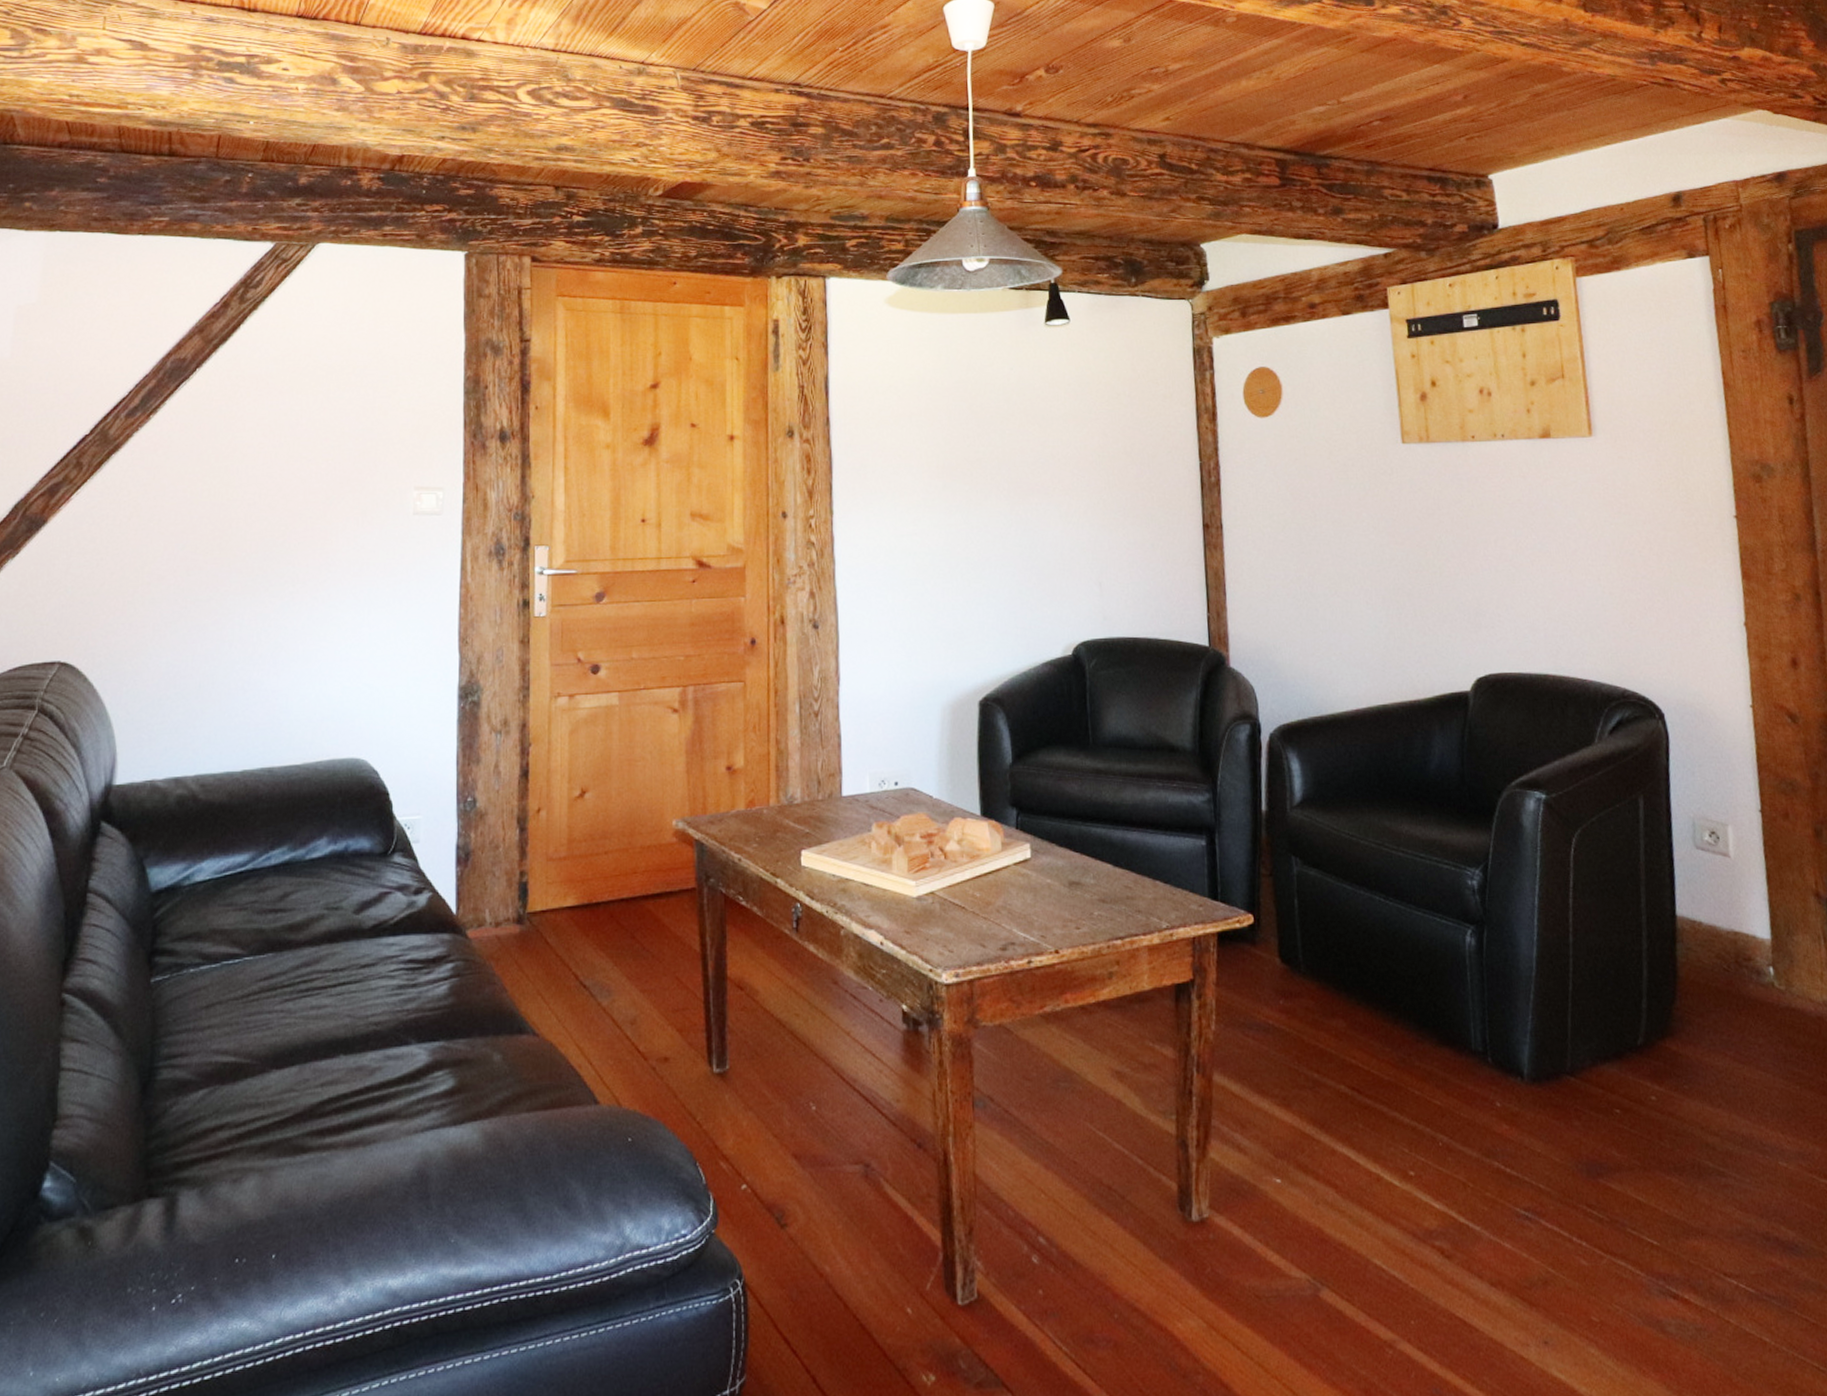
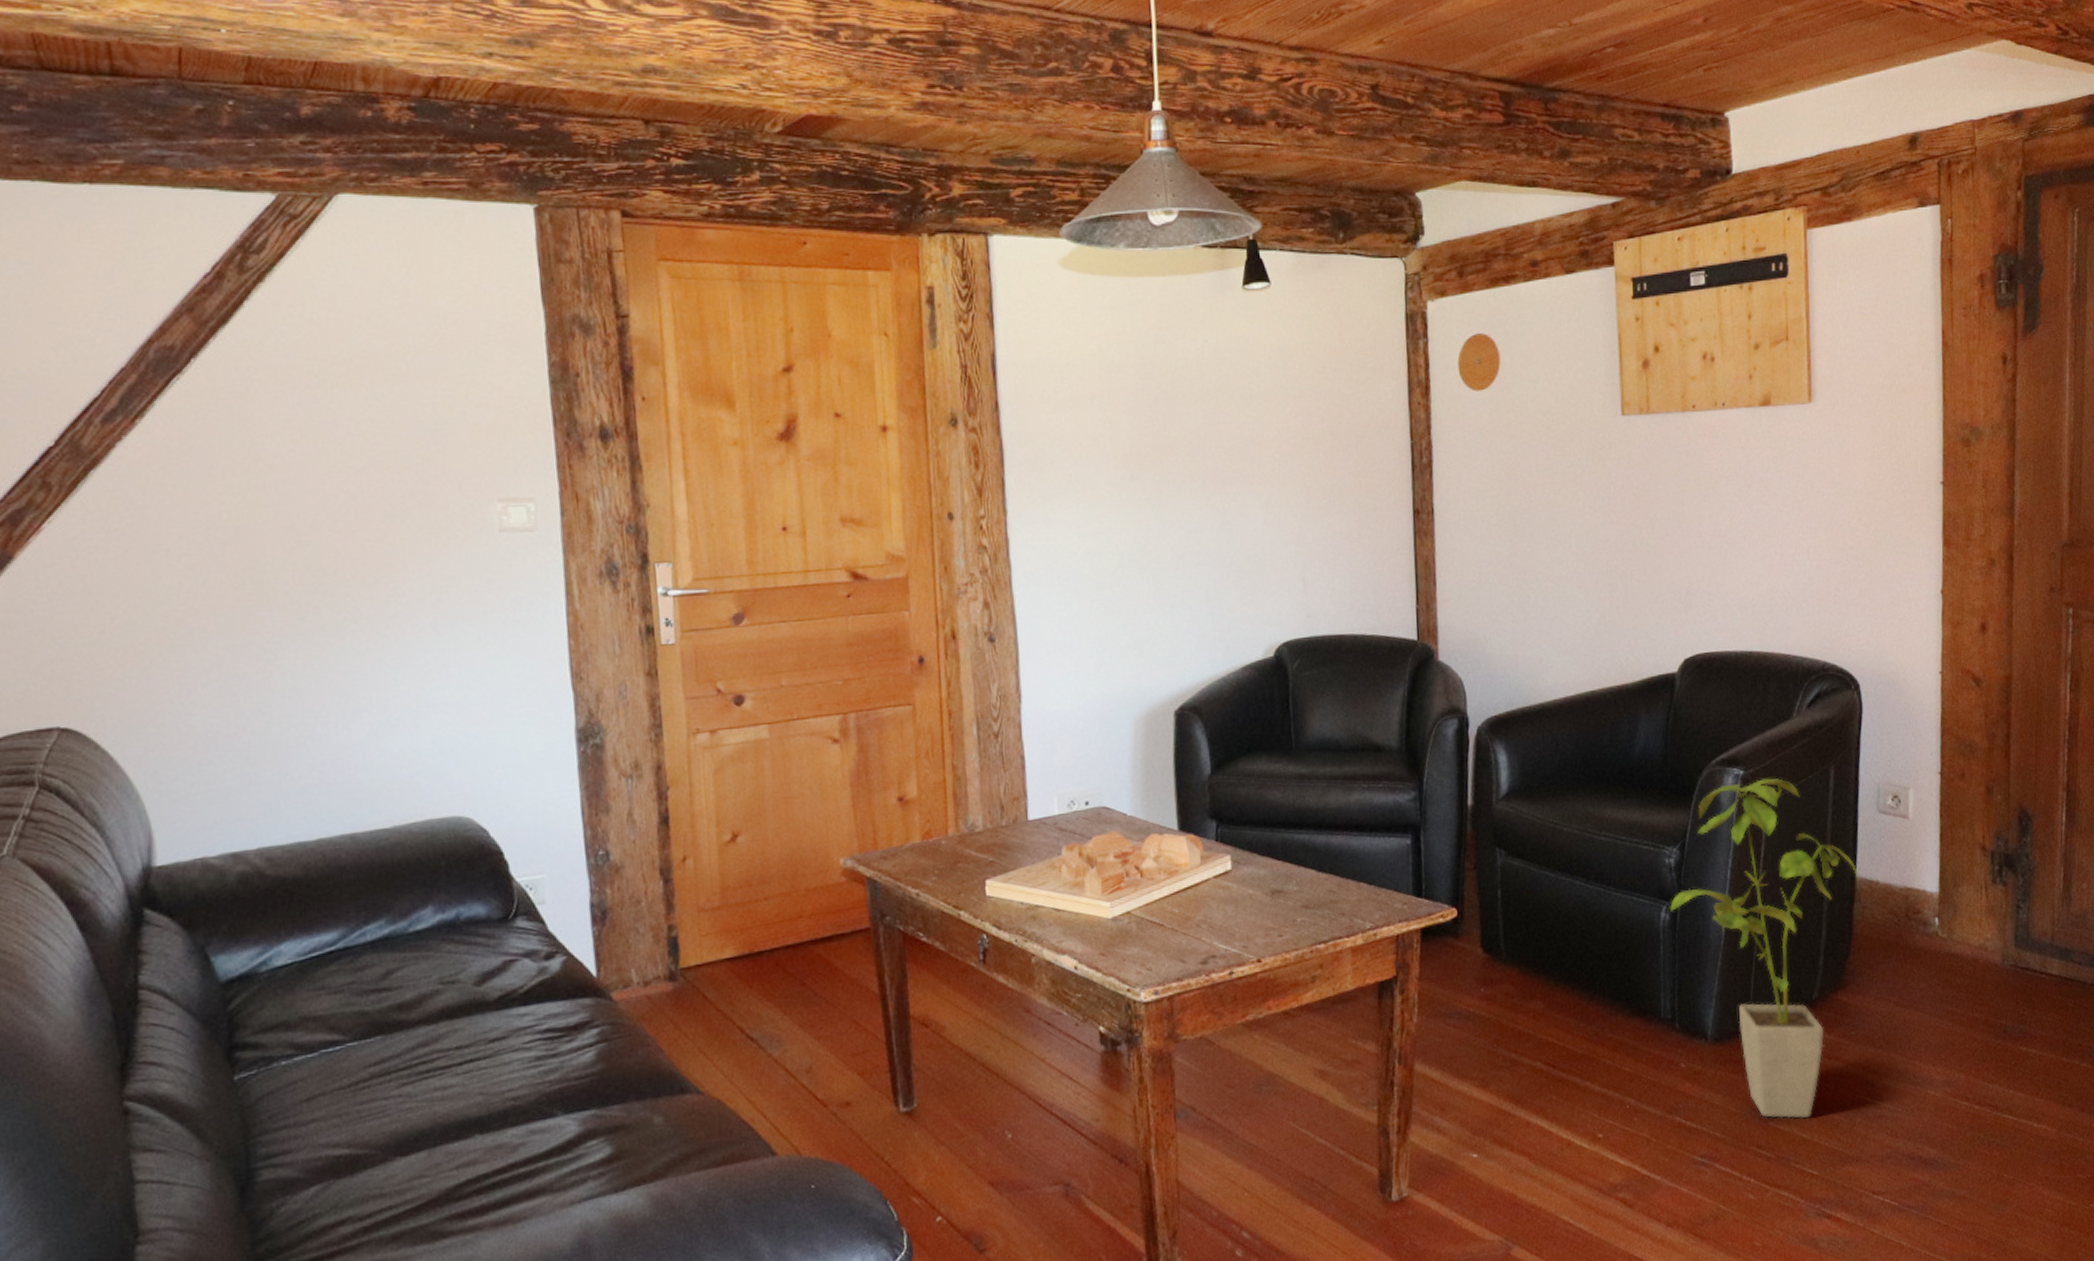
house plant: none [1474,804,1680,1179] -> present [1669,778,1860,1119]

